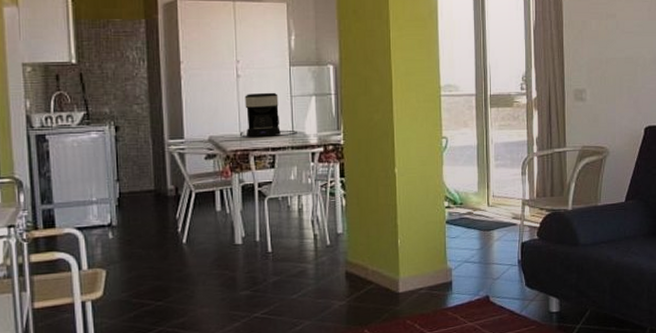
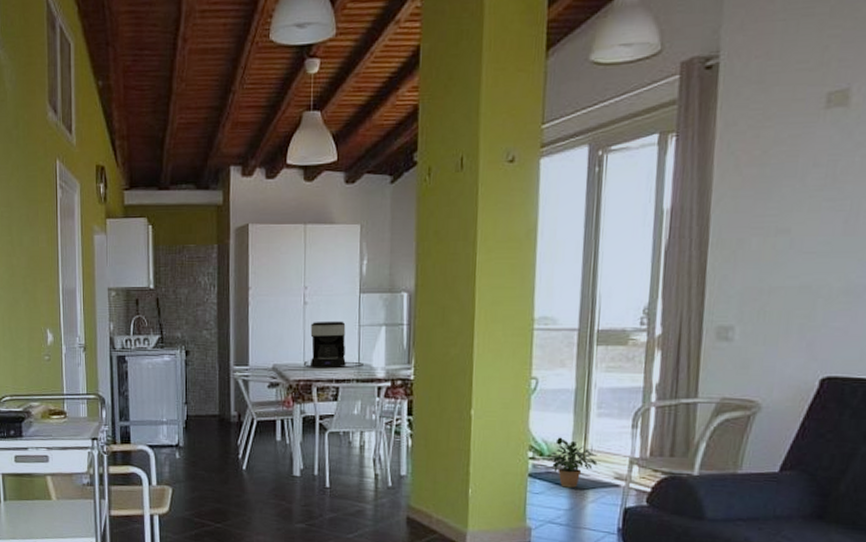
potted plant: none [461,187,499,230] -> present [548,437,598,488]

